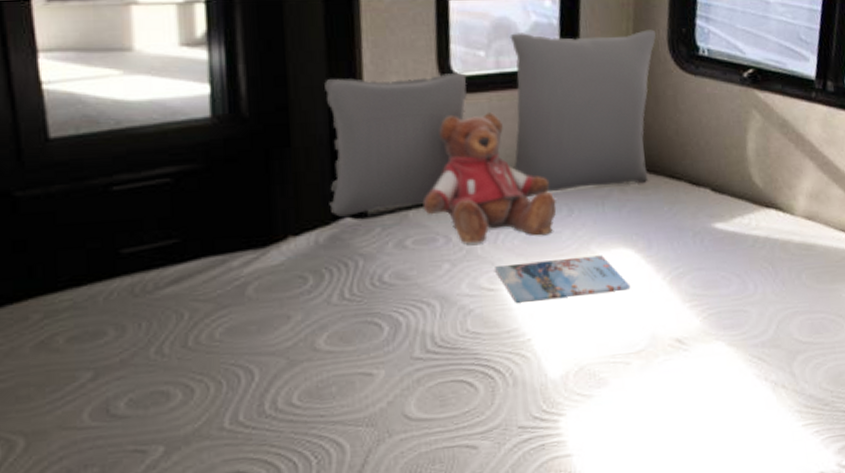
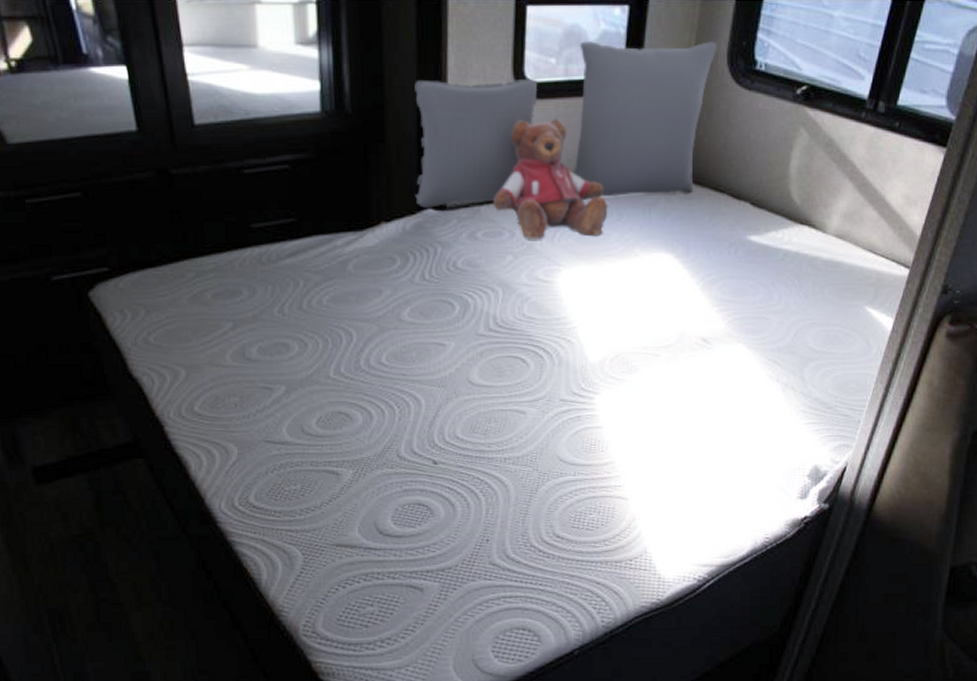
magazine: present [495,255,631,303] -> none [551,258,667,295]

